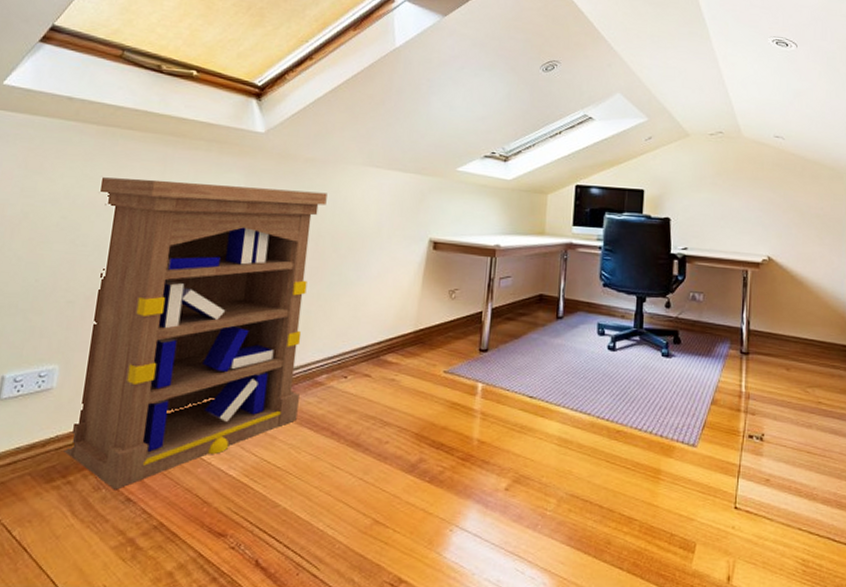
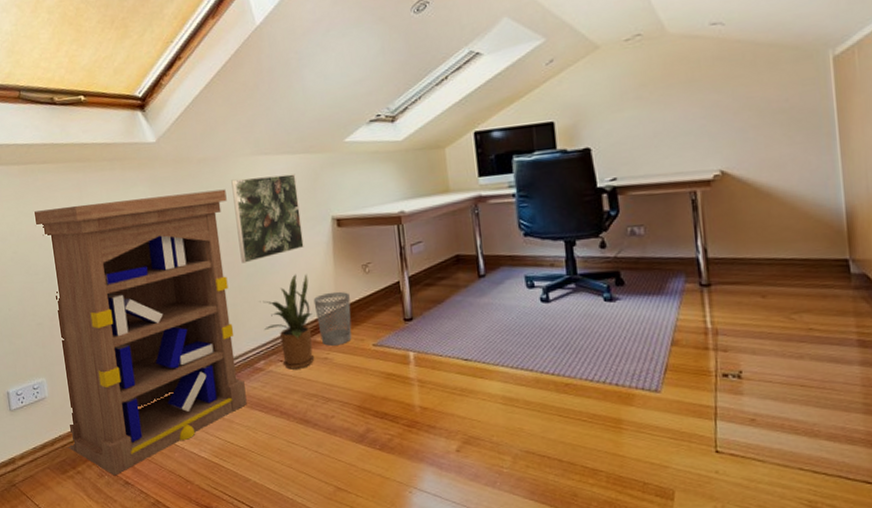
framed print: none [326,185,402,271] -> present [231,174,304,263]
house plant: none [335,289,393,388] -> present [260,274,315,370]
wastebasket: none [392,312,431,368] -> present [313,291,352,346]

